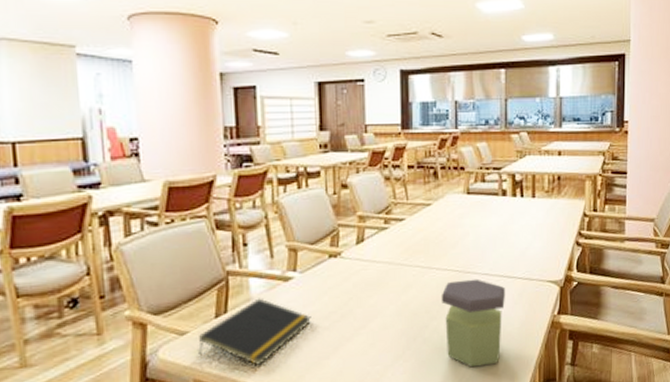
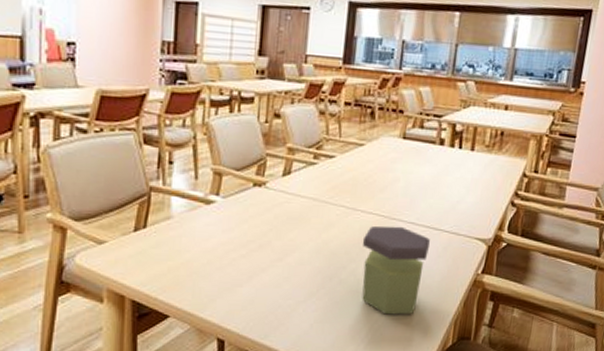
notepad: present [198,298,311,365] -> none [114,217,229,283]

